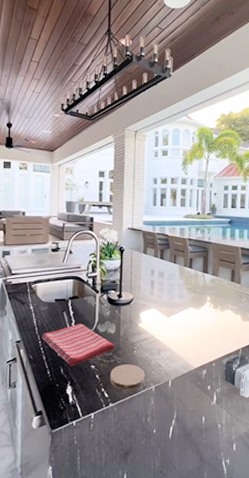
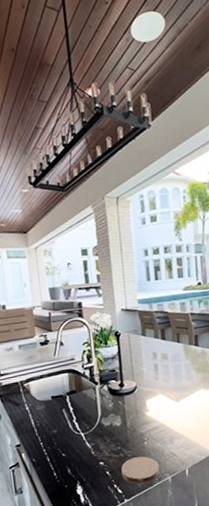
dish towel: present [42,323,115,366] -> none [43,419,123,465]

